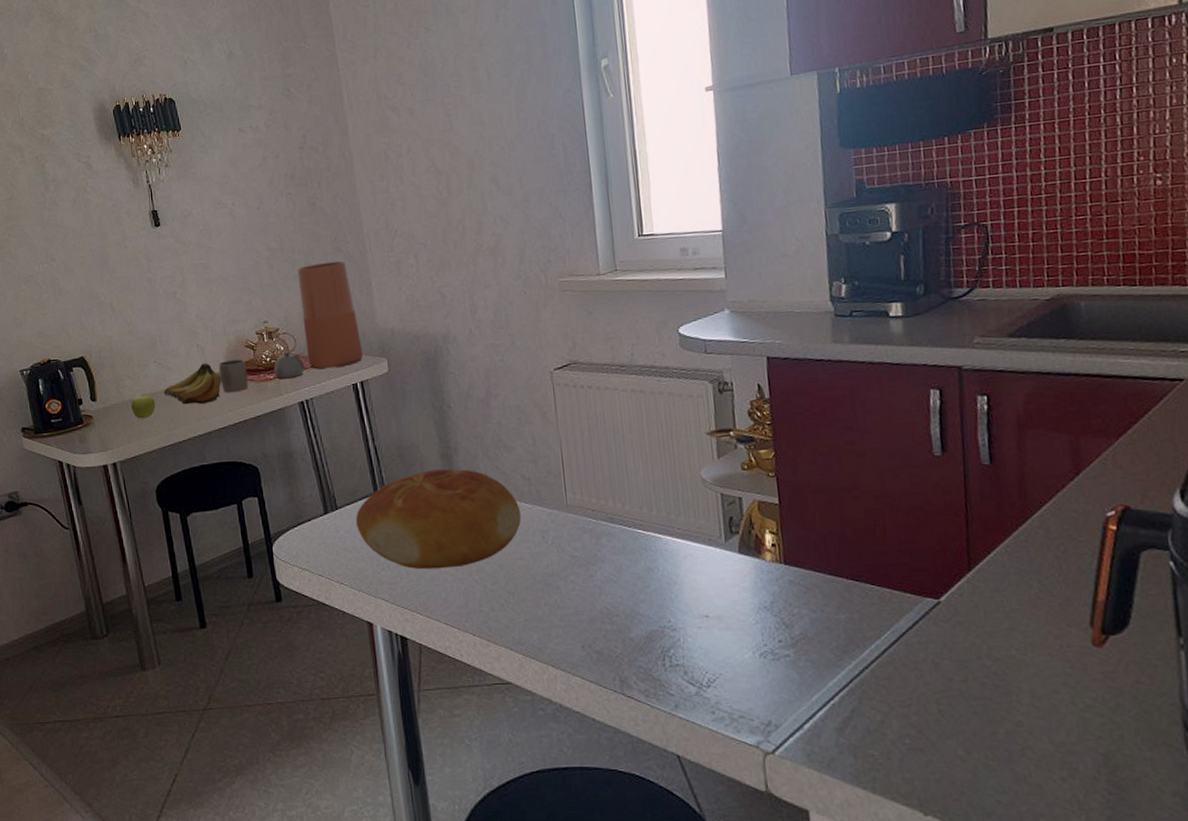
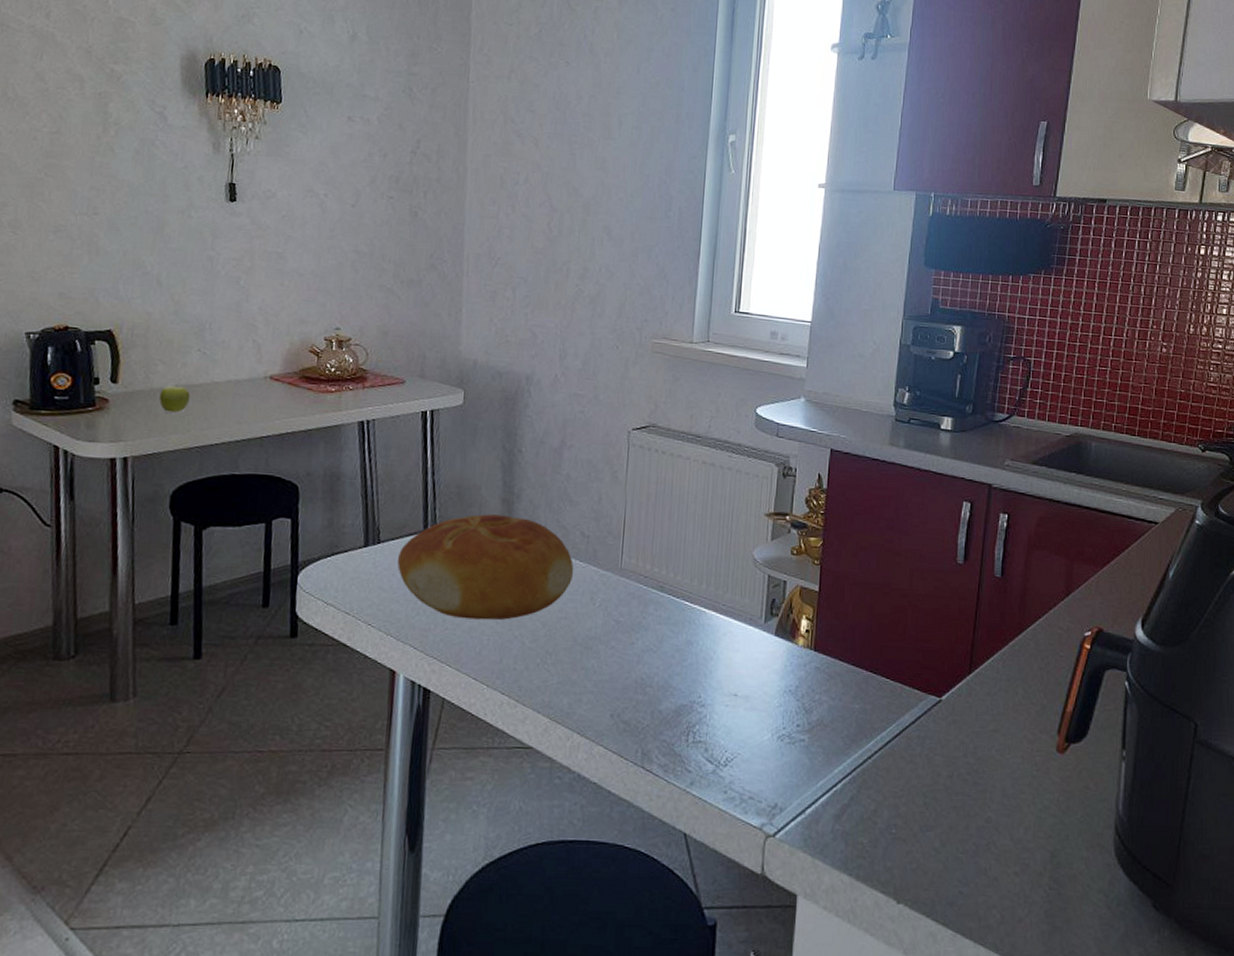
fruit: present [163,363,222,405] -> none [202,361,275,407]
mug: present [218,359,248,393] -> none [272,363,307,400]
sugar bowl: present [273,351,306,380] -> none [336,364,373,395]
vase: present [297,260,363,369] -> none [377,277,440,391]

